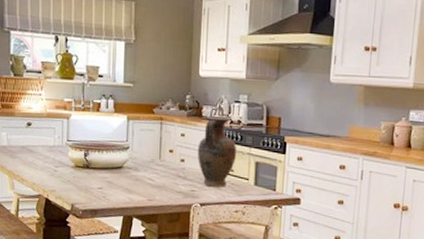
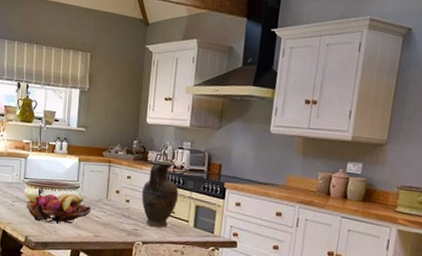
fruit basket: none [71,155,143,189] -> present [26,193,91,224]

